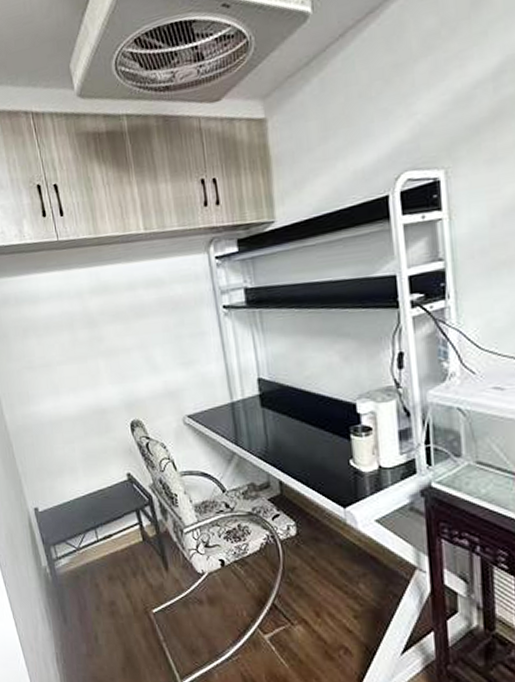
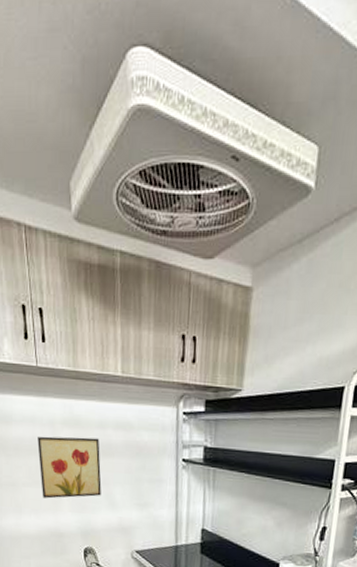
wall art: none [67,301,141,374] -> present [37,436,102,499]

